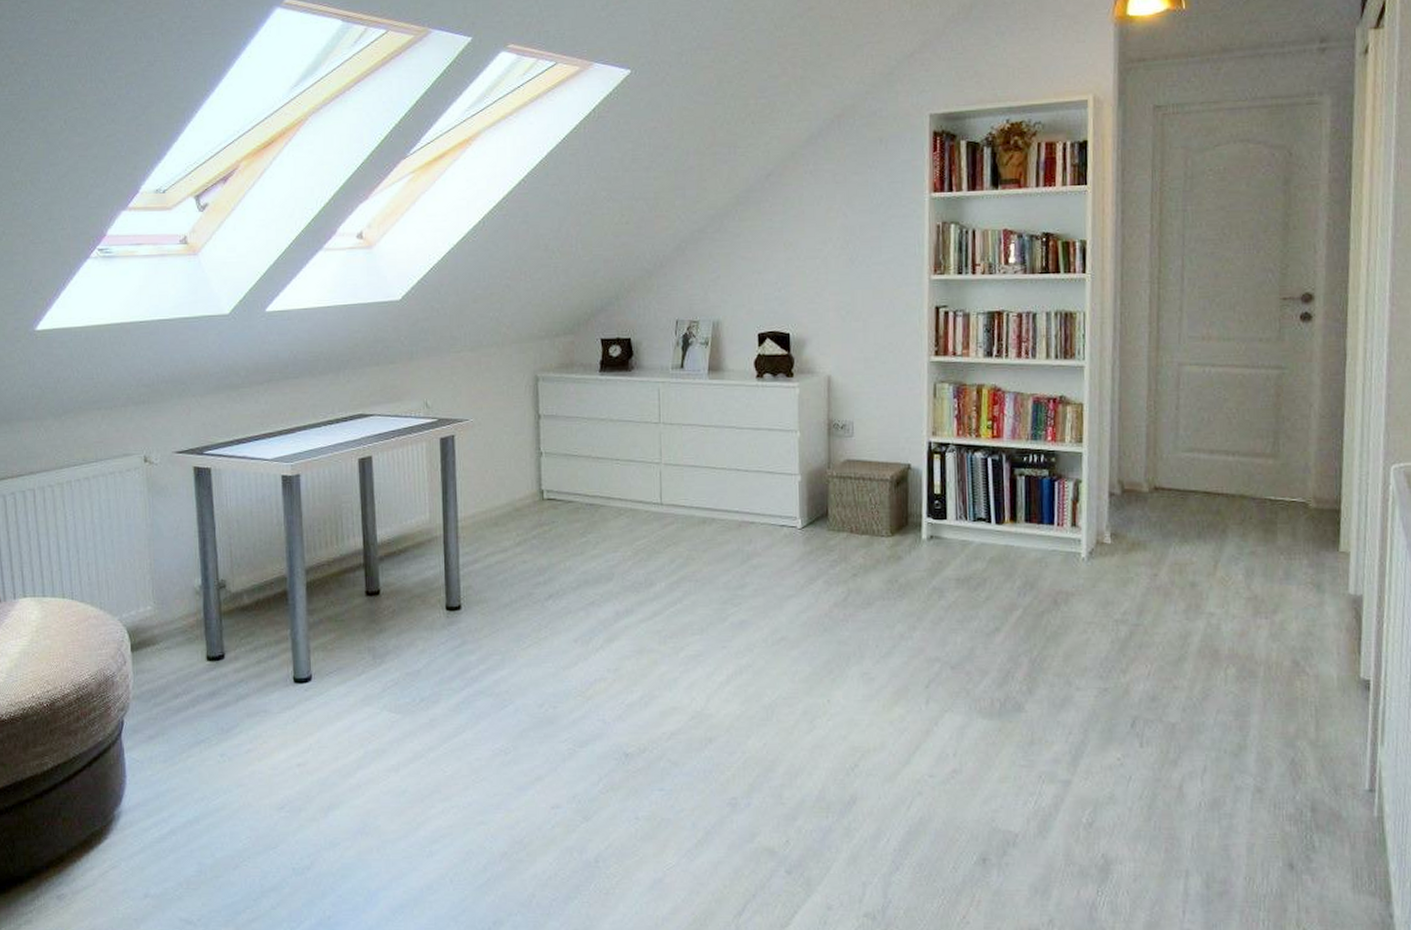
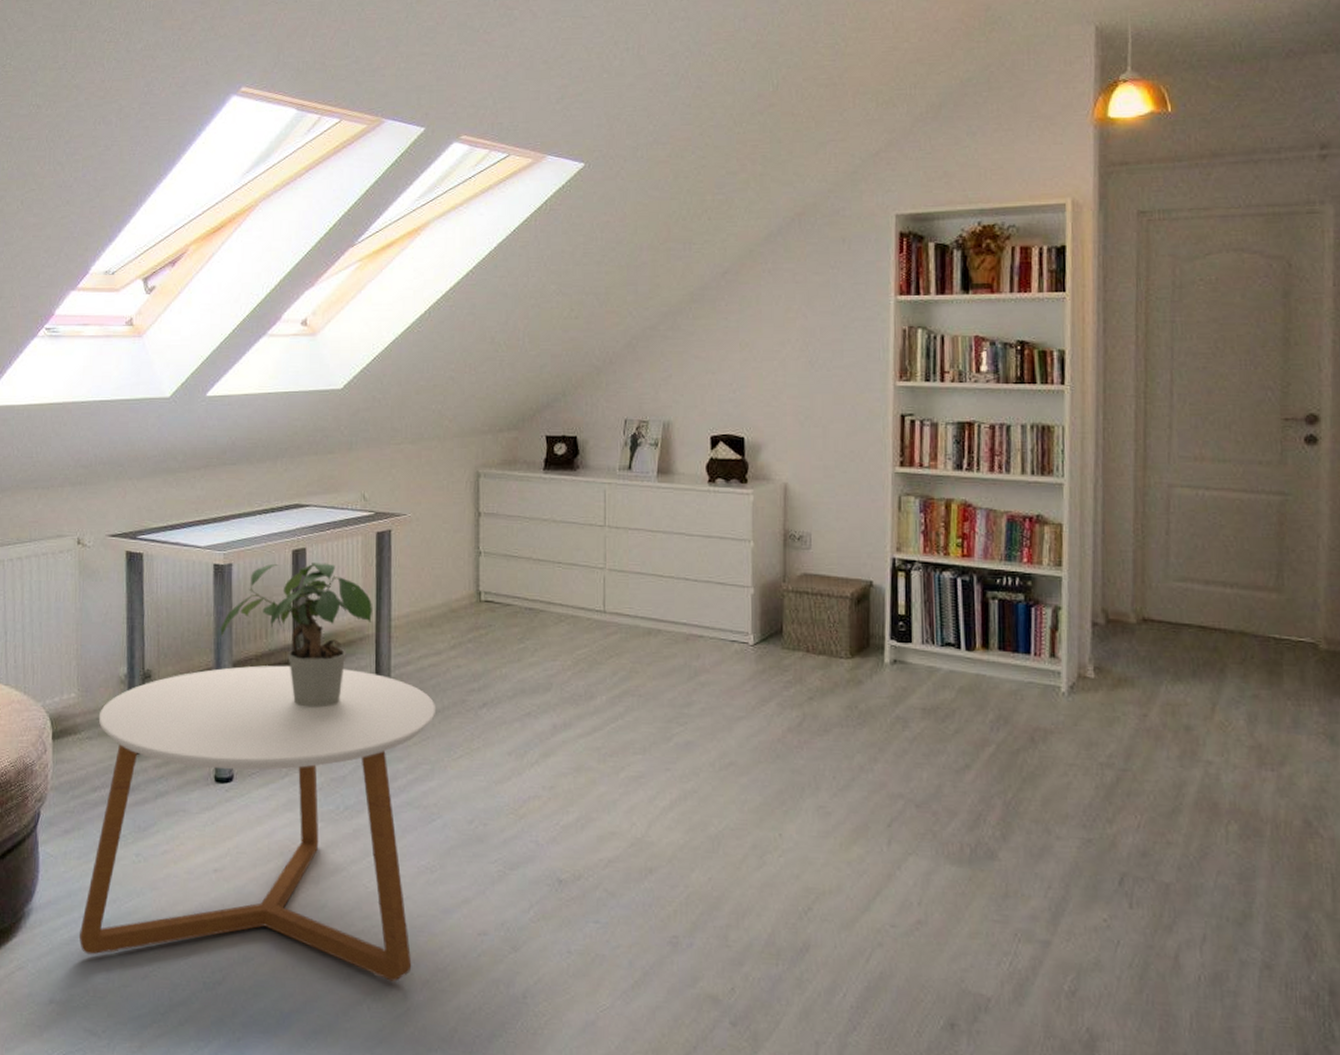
coffee table: none [169,569,505,855] -> present [78,665,437,982]
potted plant: none [291,469,439,608] -> present [220,563,372,708]

